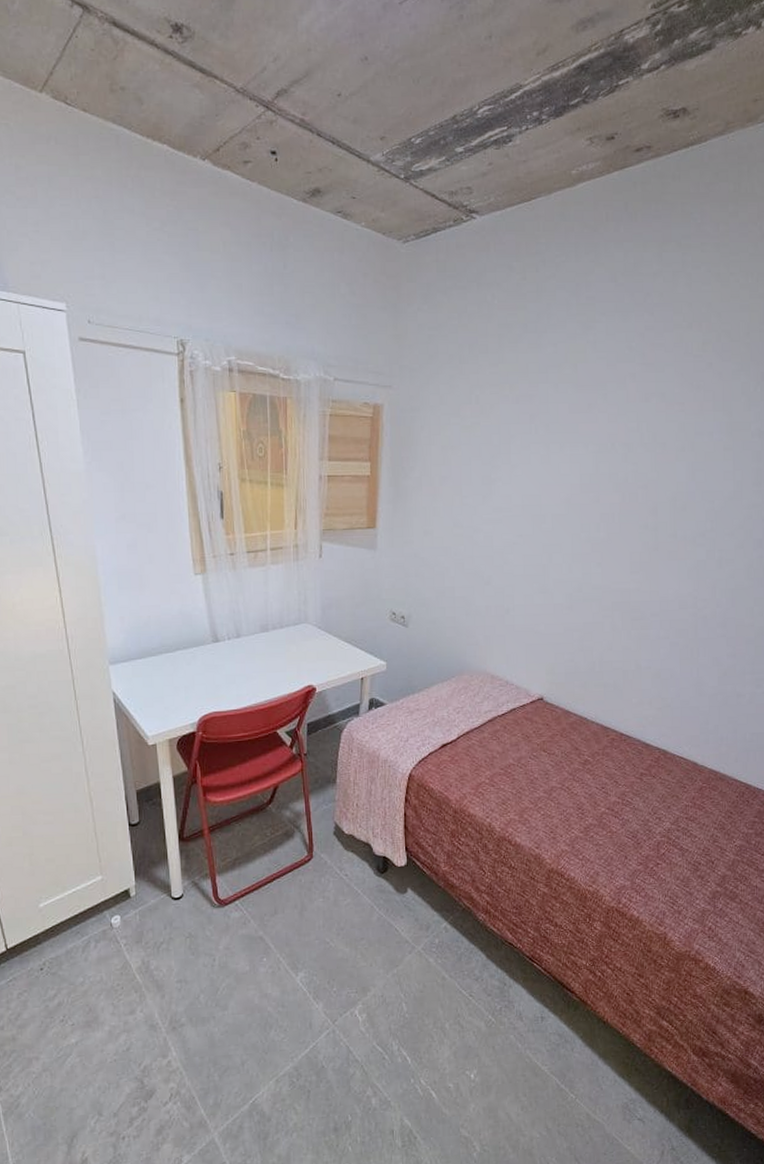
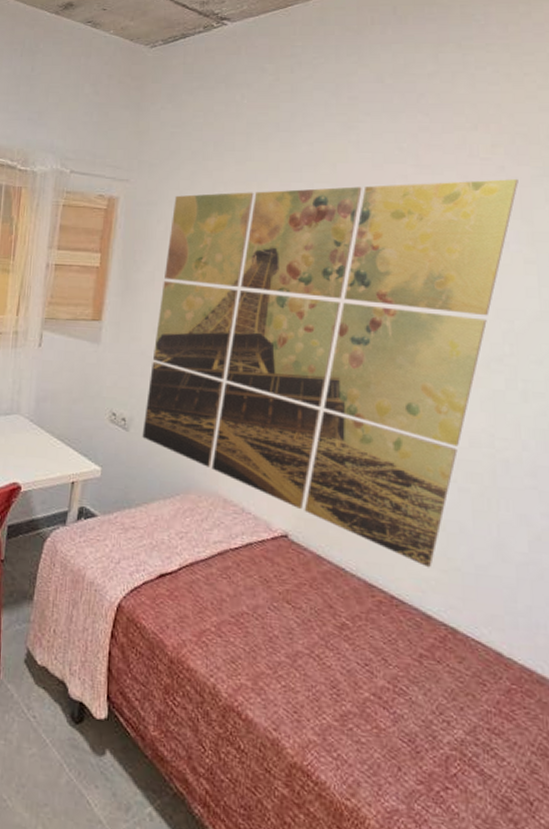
wall art: none [420,375,722,708] -> present [142,179,518,568]

